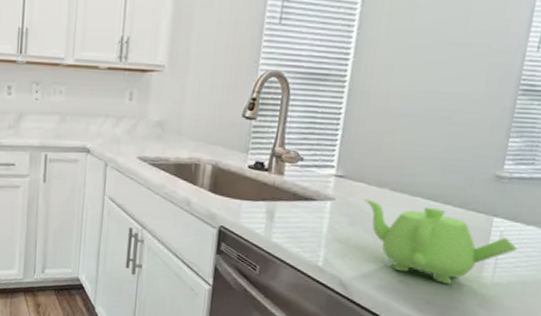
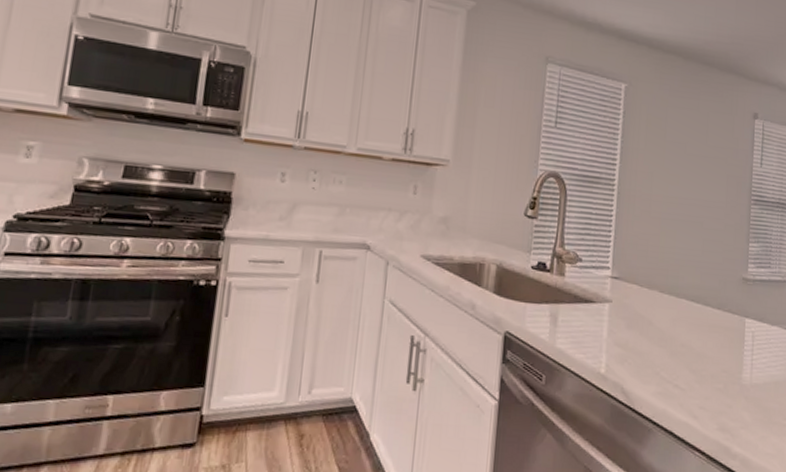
teapot: present [363,199,518,284] -> none [637,301,768,387]

